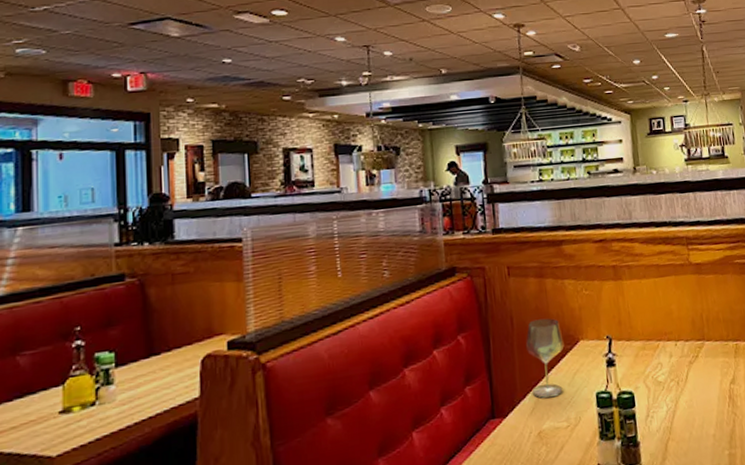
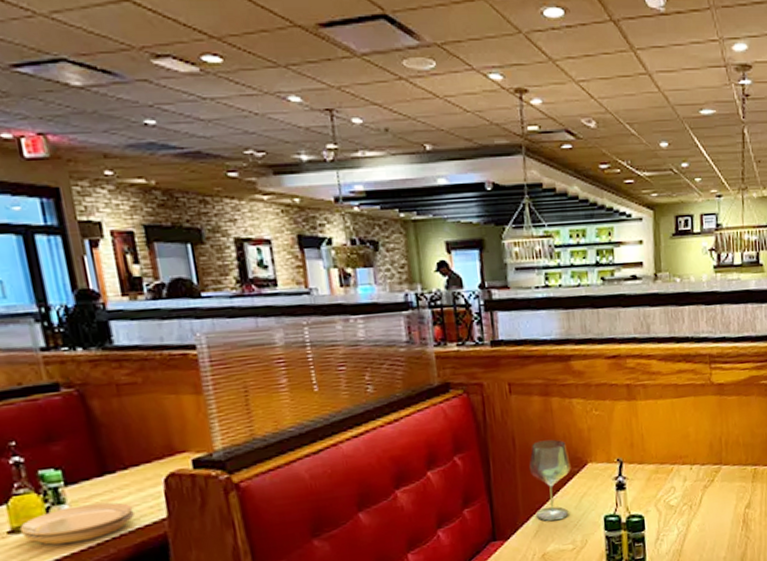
plate: none [70,382,171,425] -> present [19,502,135,545]

